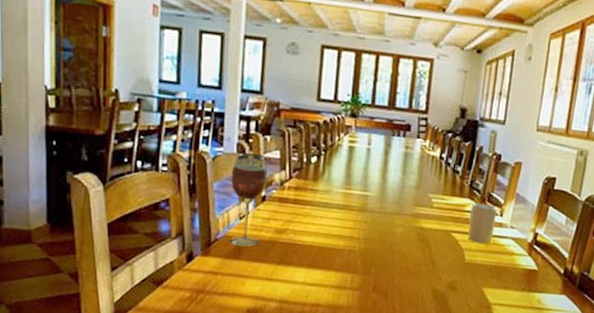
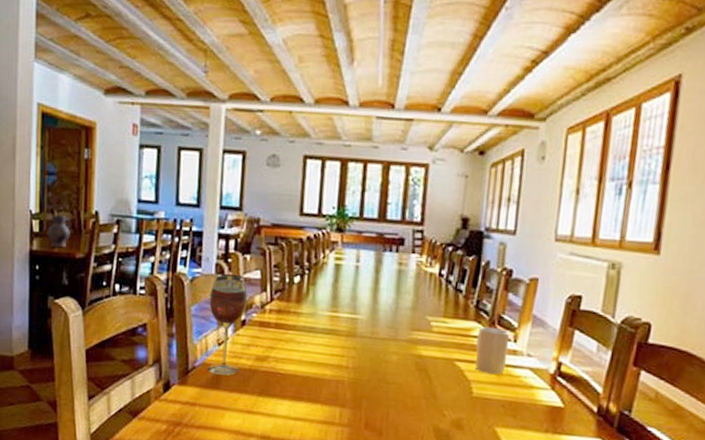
pitcher: none [64,91,89,125] -> present [47,215,71,248]

